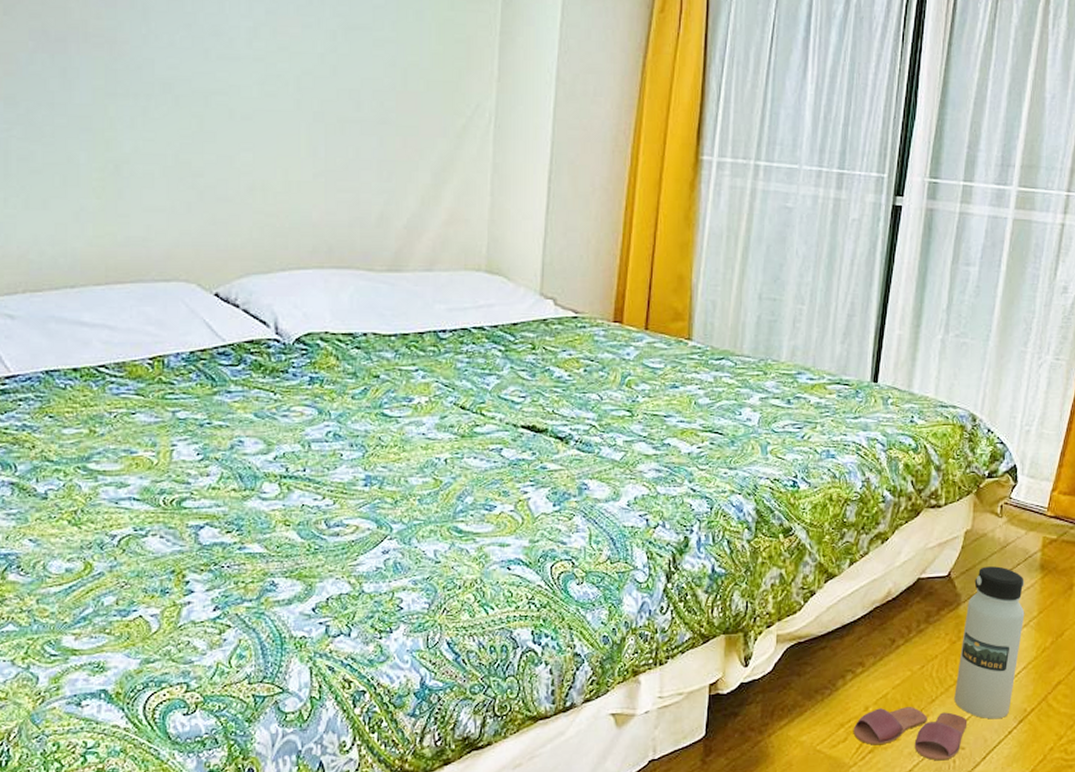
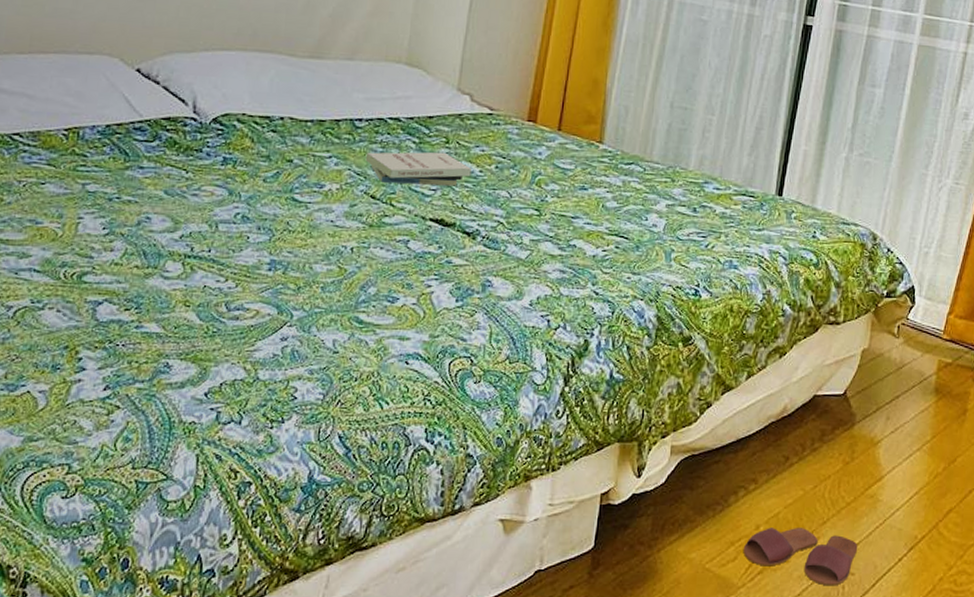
books: none [452,358,560,392] -> present [365,151,471,186]
water bottle: present [954,566,1025,720] -> none [845,387,919,545]

